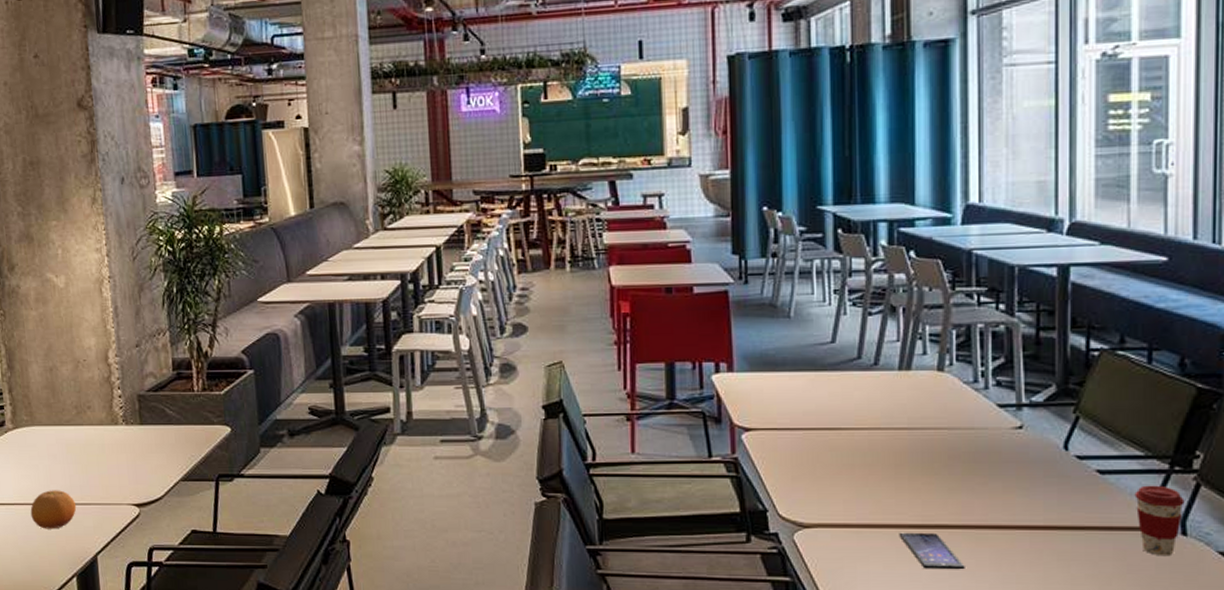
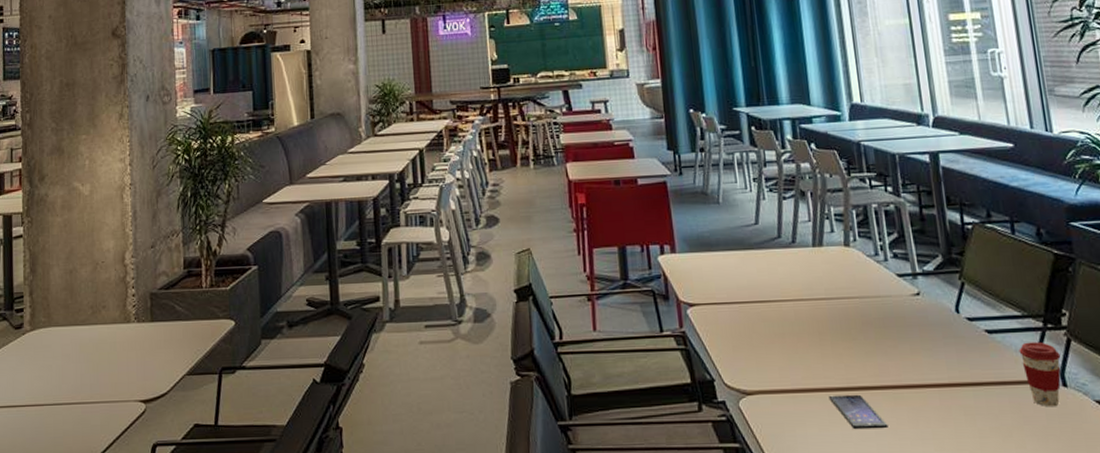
fruit: present [30,490,77,529] -> none [40,389,86,430]

